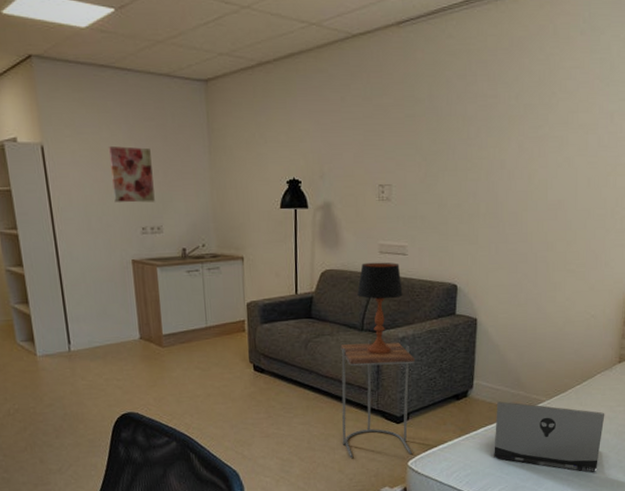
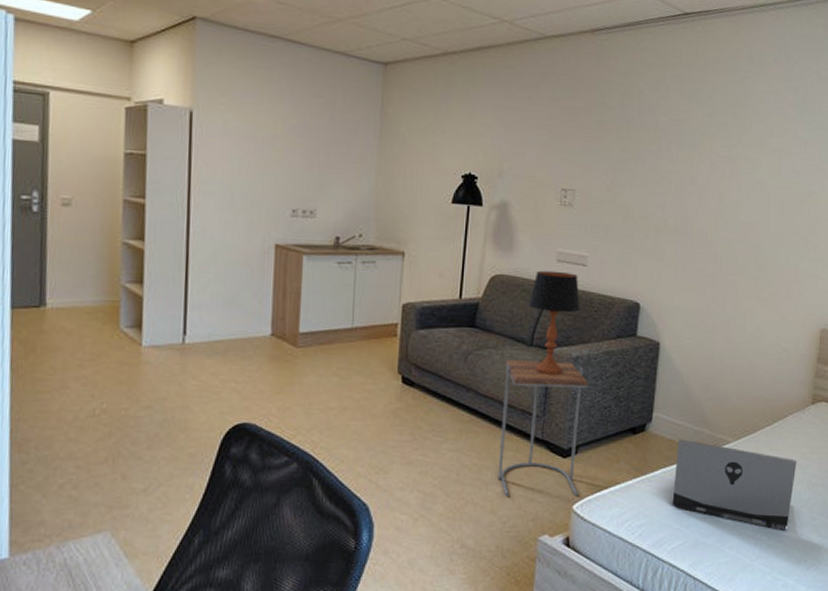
wall art: present [108,146,155,203] -> none [265,120,314,183]

